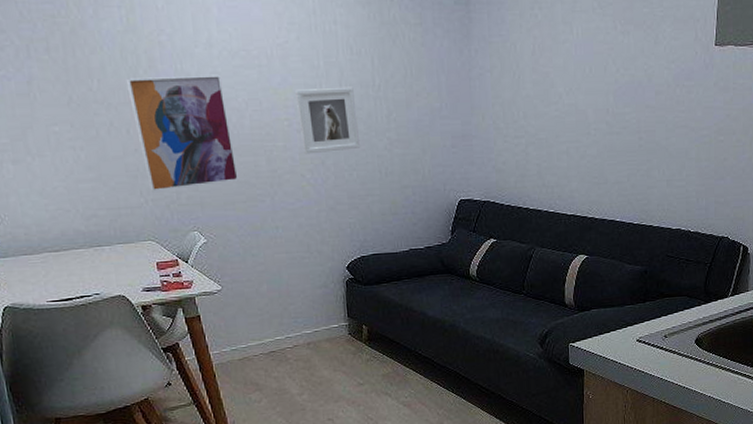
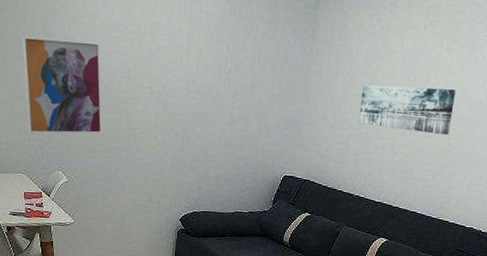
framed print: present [296,86,361,155] -> none [158,63,209,121]
wall art: none [533,76,639,129] -> present [358,85,456,135]

